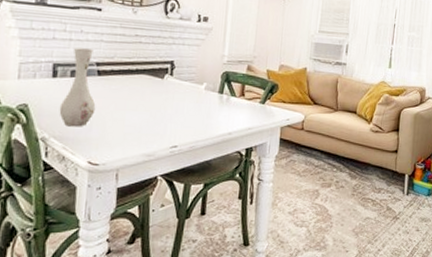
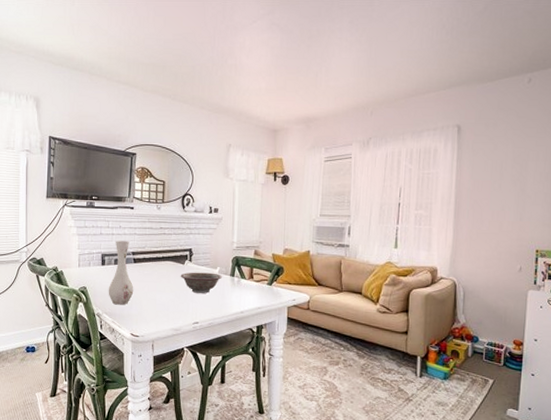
decorative bowl: none [157,88,210,113] -> present [180,272,223,293]

